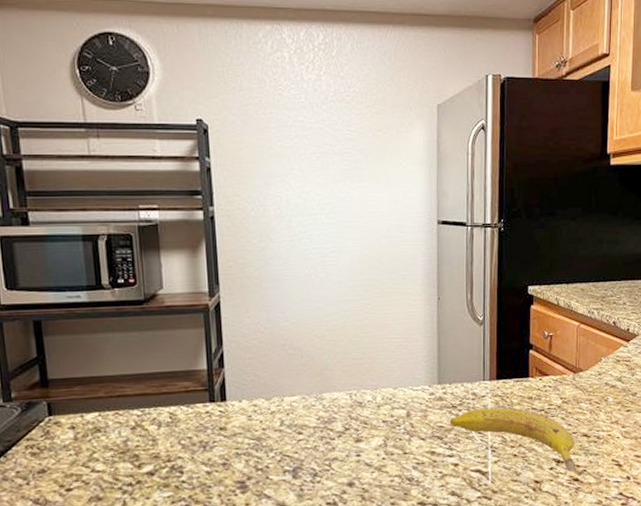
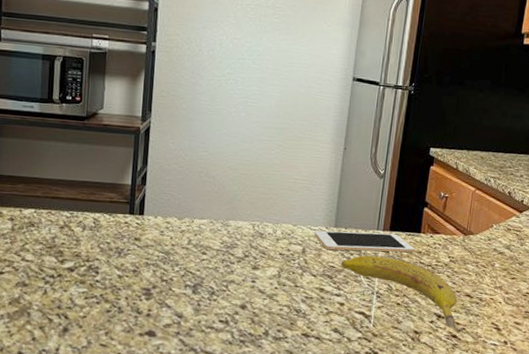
cell phone: none [417,382,524,410] -> present [314,230,414,253]

